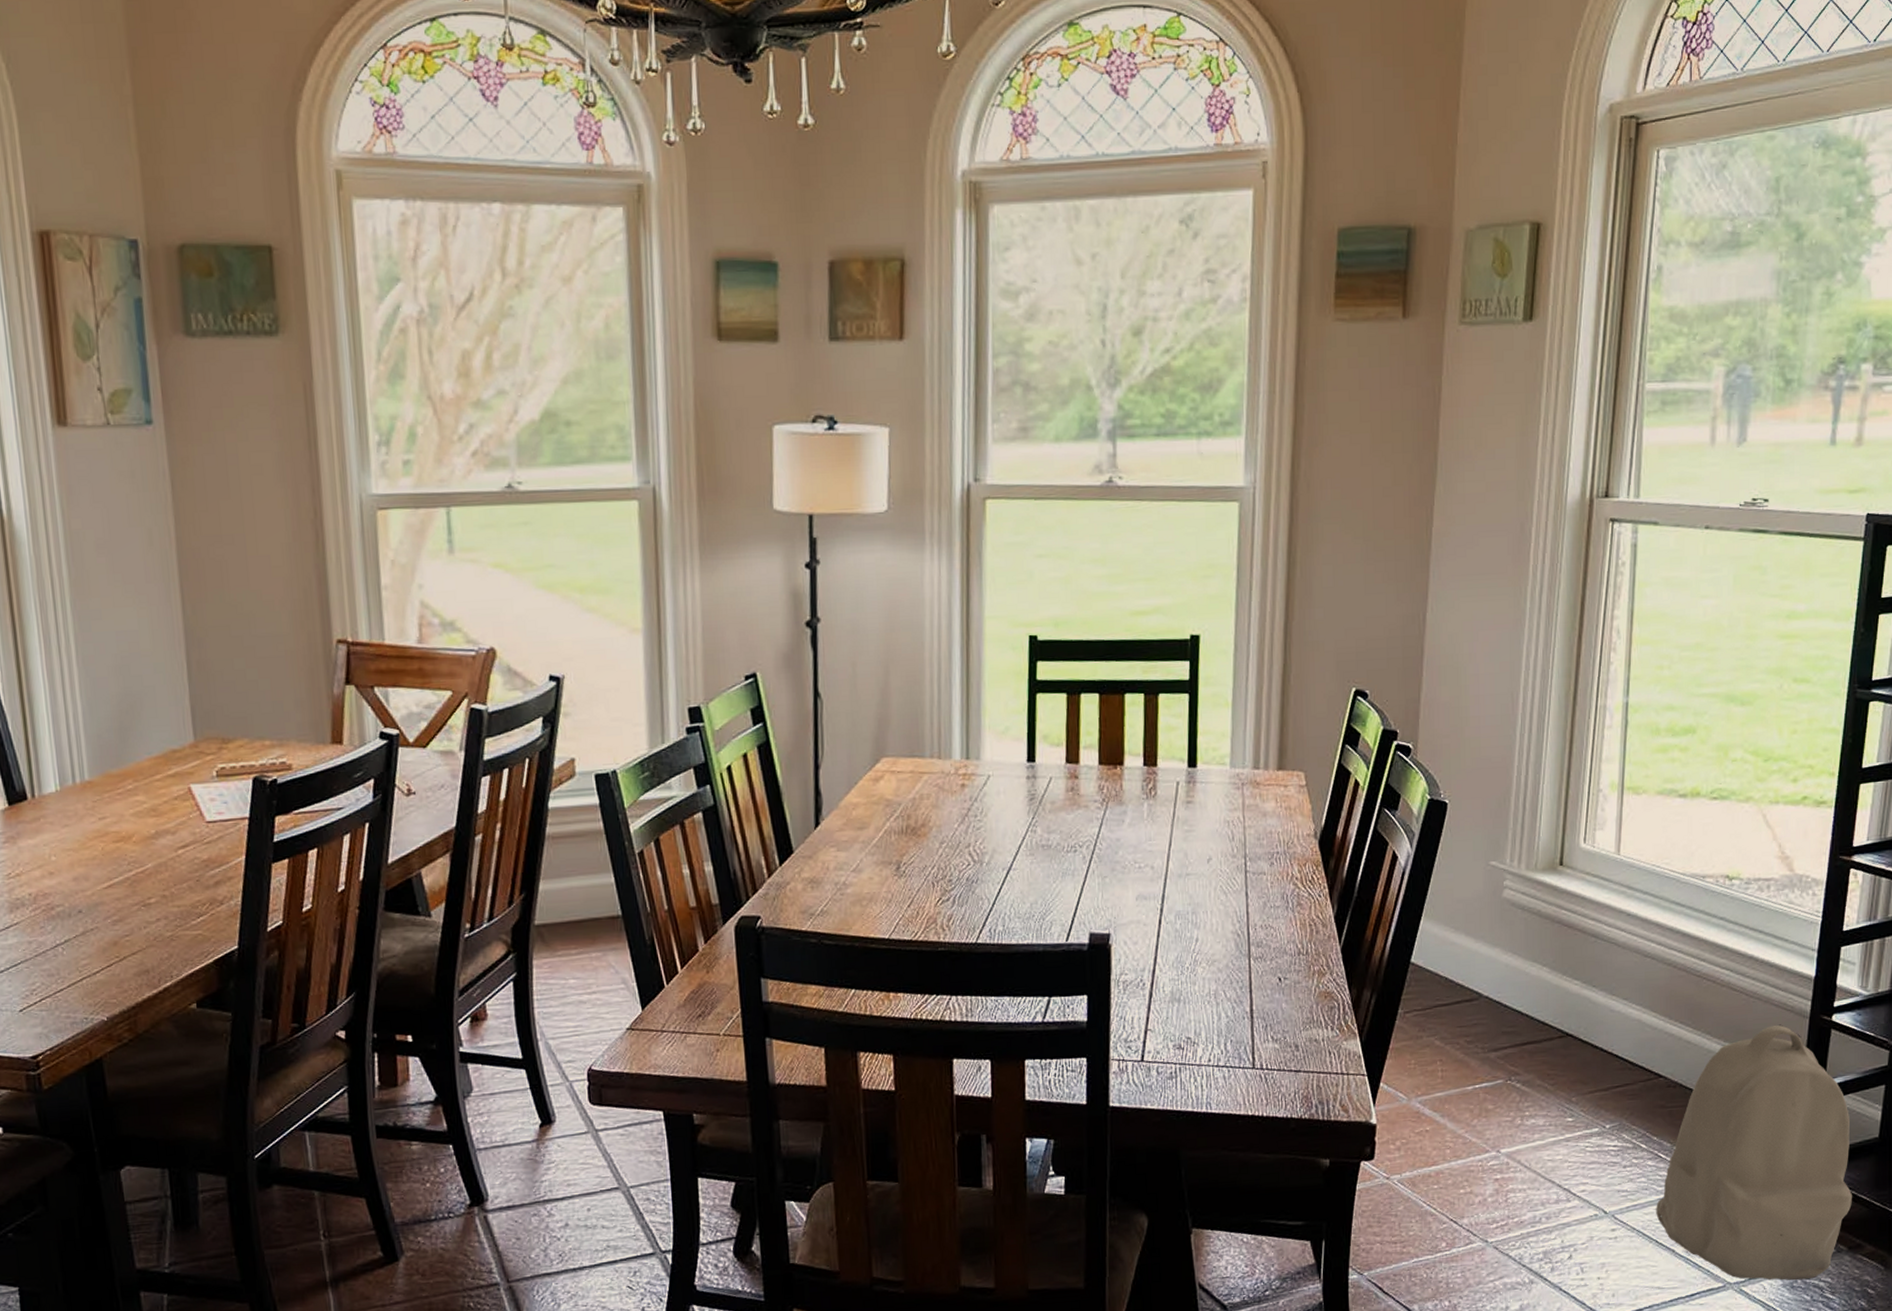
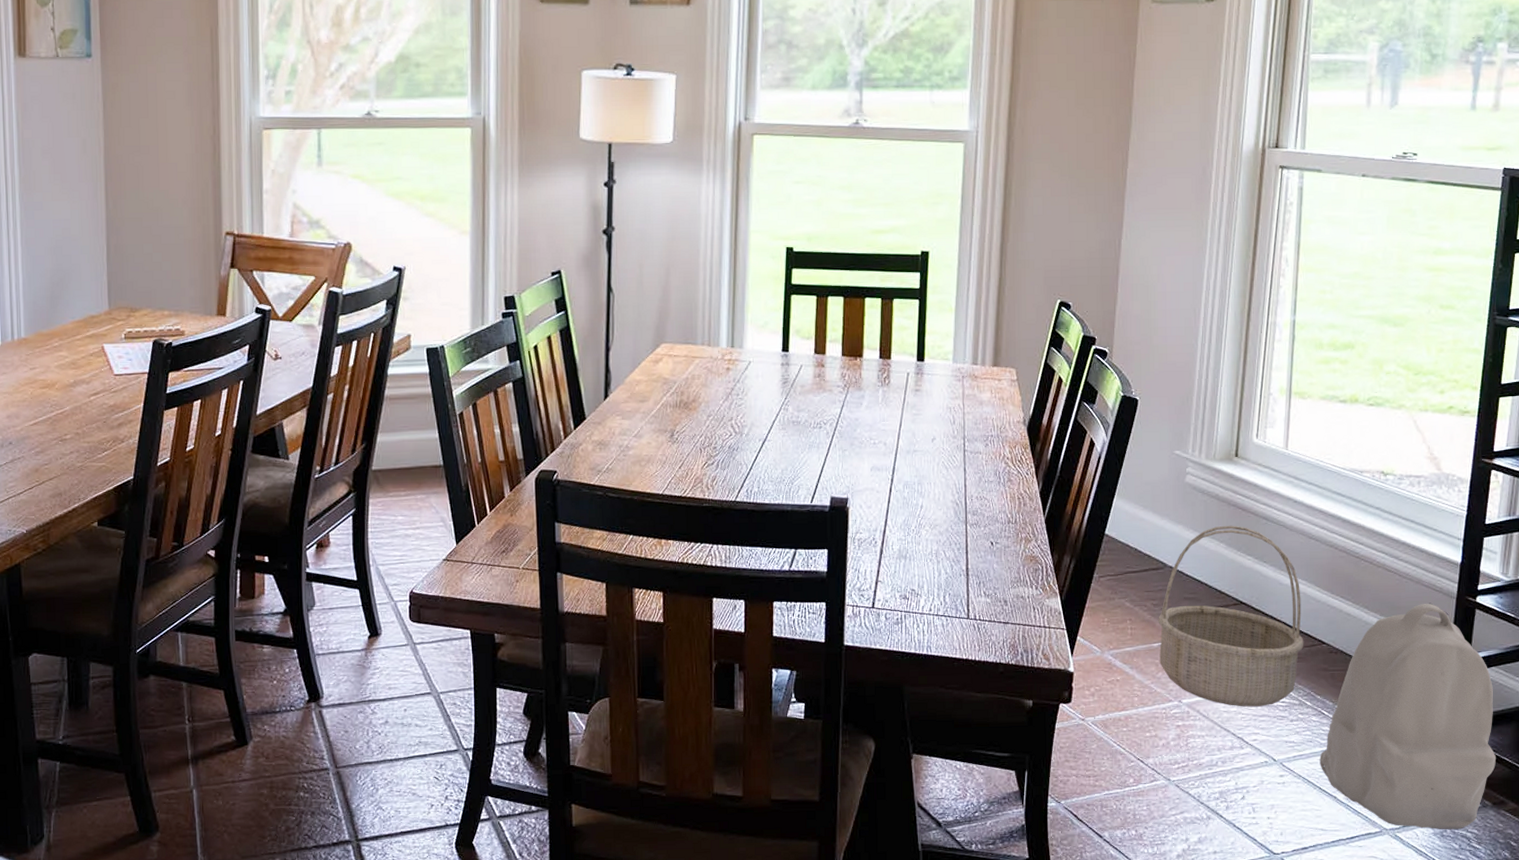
basket: none [1472,945,1638,1154] -> present [1158,525,1304,707]

